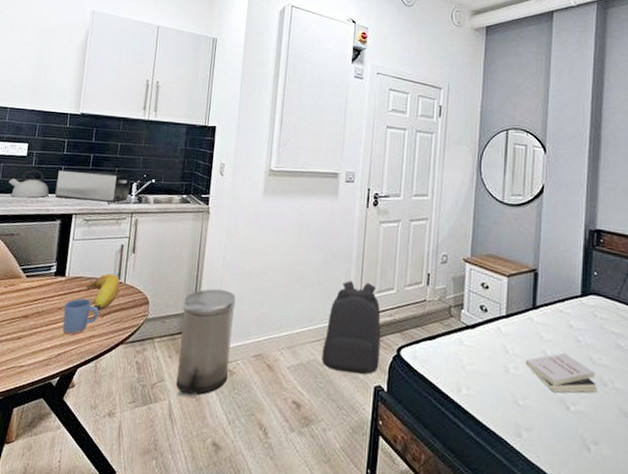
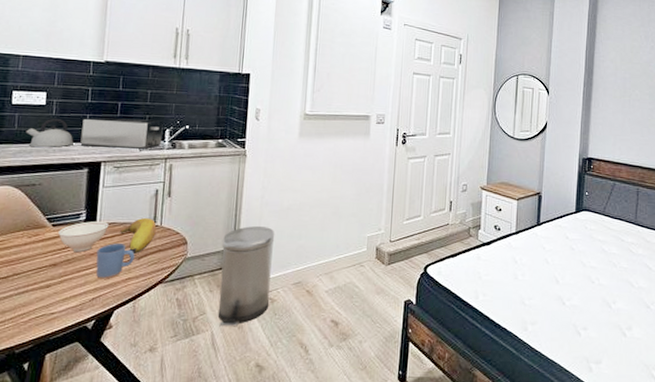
bowl: none [31,274,77,305] -> present [58,220,109,252]
backpack: present [321,280,381,374] -> none [357,211,410,291]
books: present [525,353,597,393] -> none [530,259,587,292]

